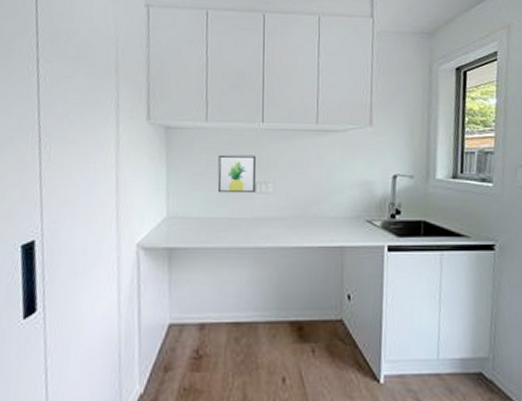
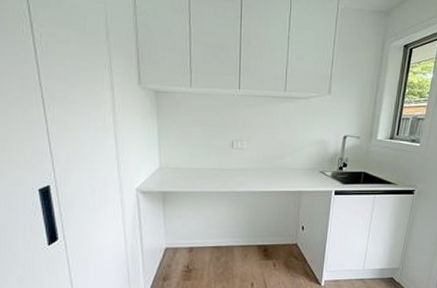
wall art: present [217,154,257,194] -> none [201,116,234,149]

